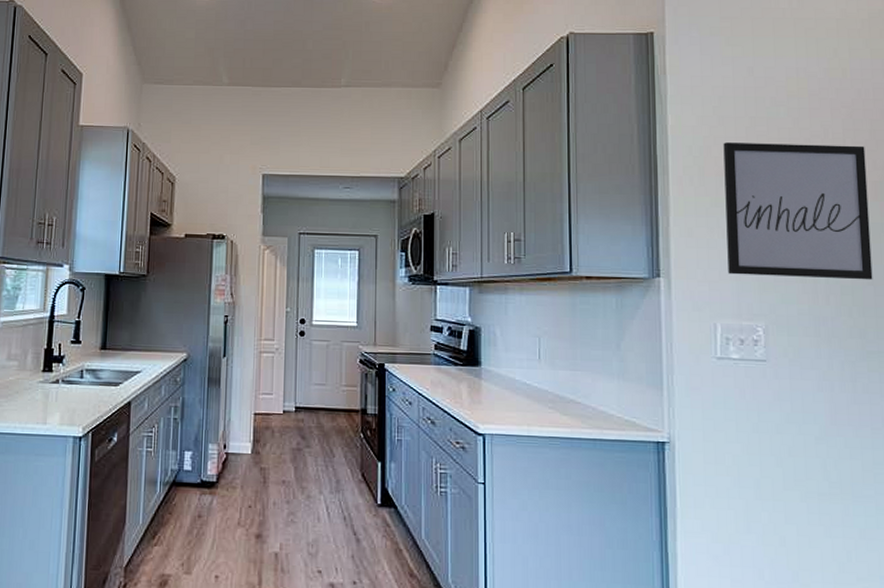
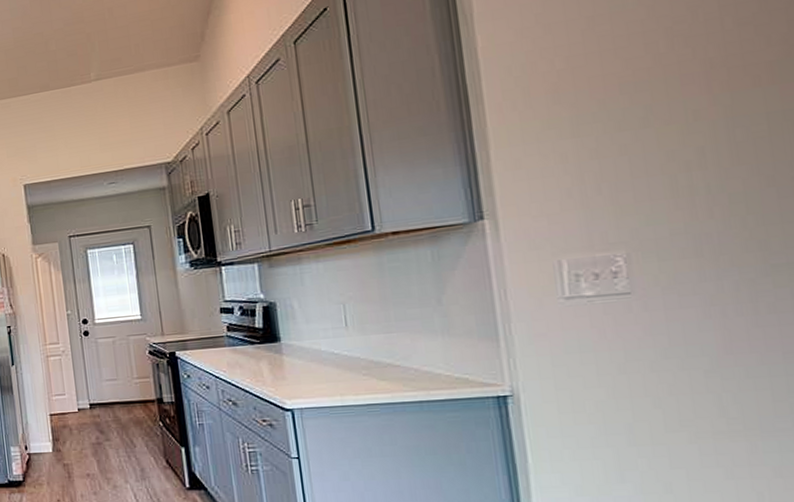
wall art: present [723,142,873,280] -> none [552,21,775,203]

